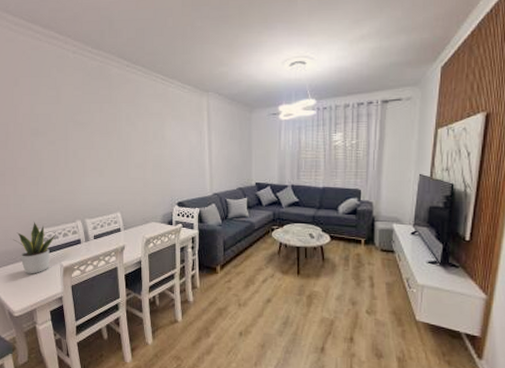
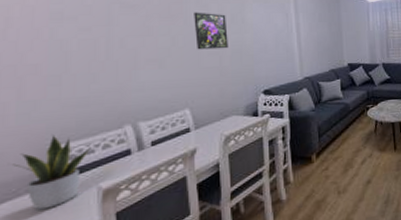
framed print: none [125,129,150,163] -> present [194,12,228,50]

